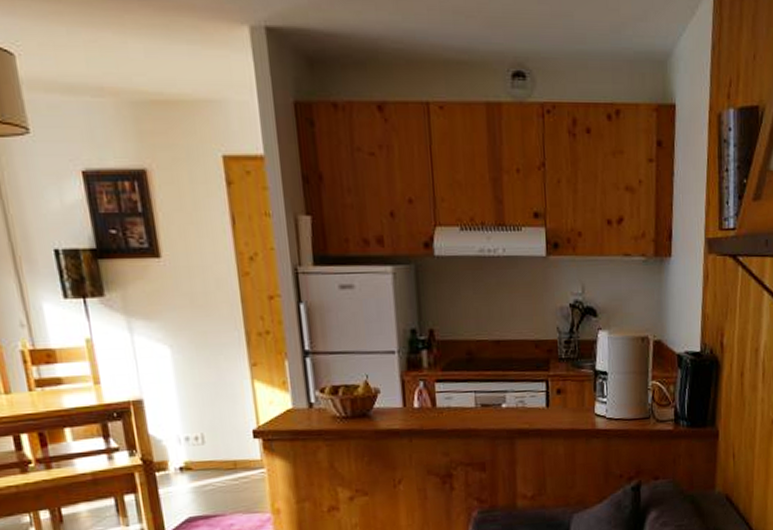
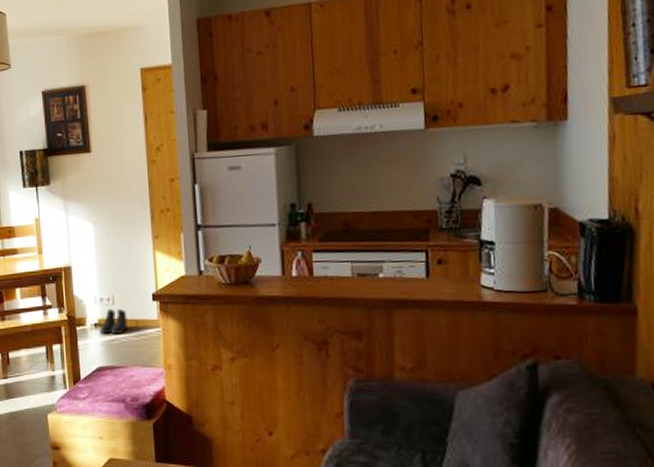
boots: none [187,449,224,479] -> present [99,308,128,334]

